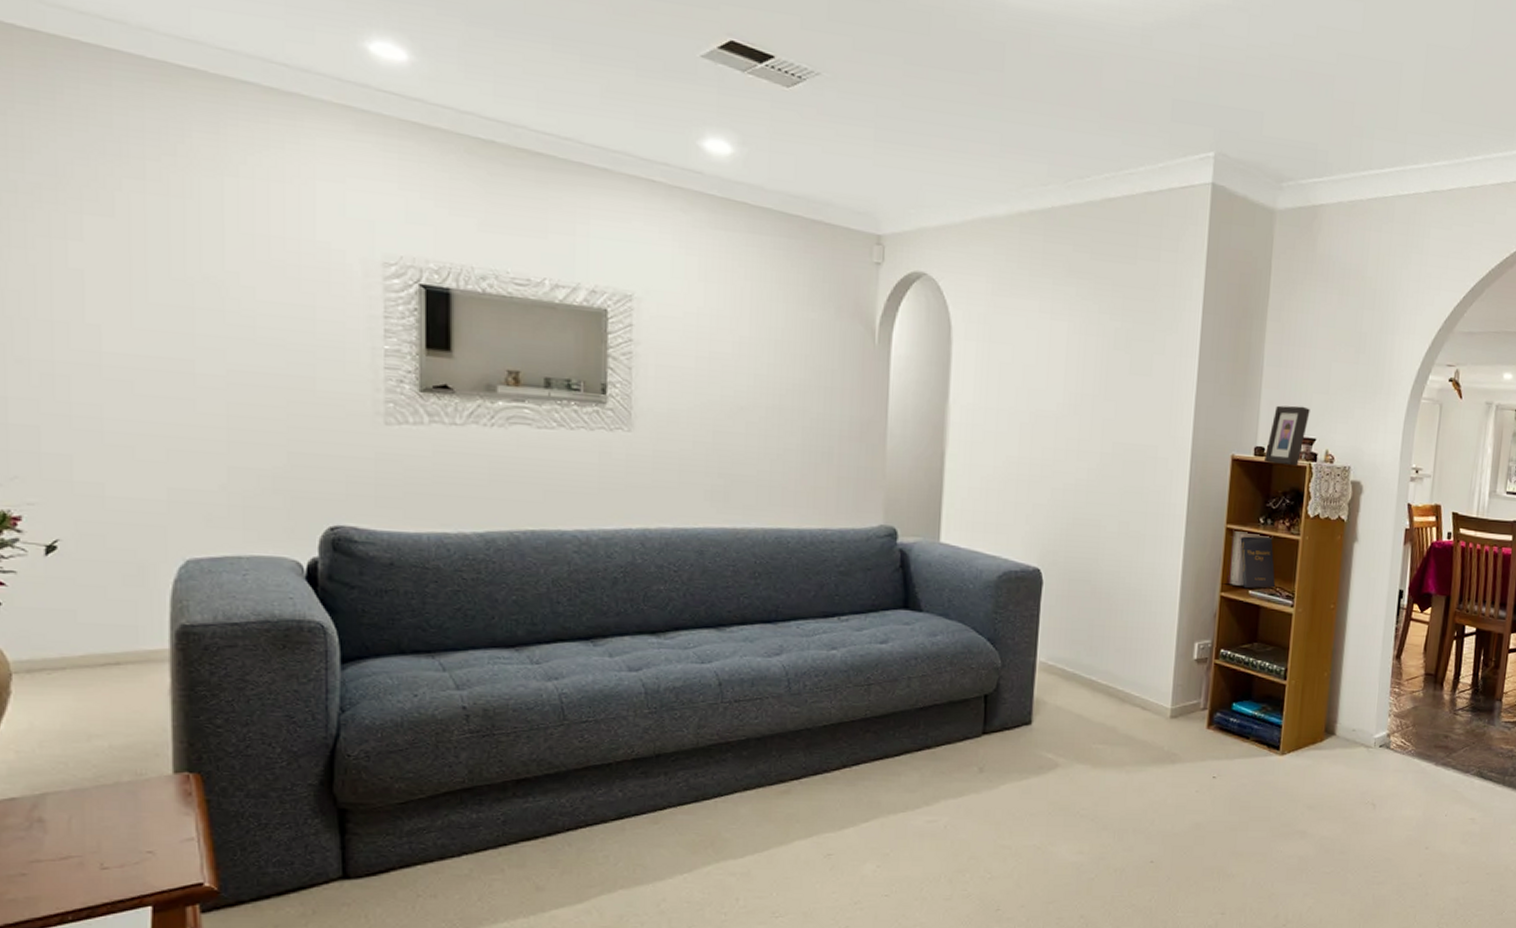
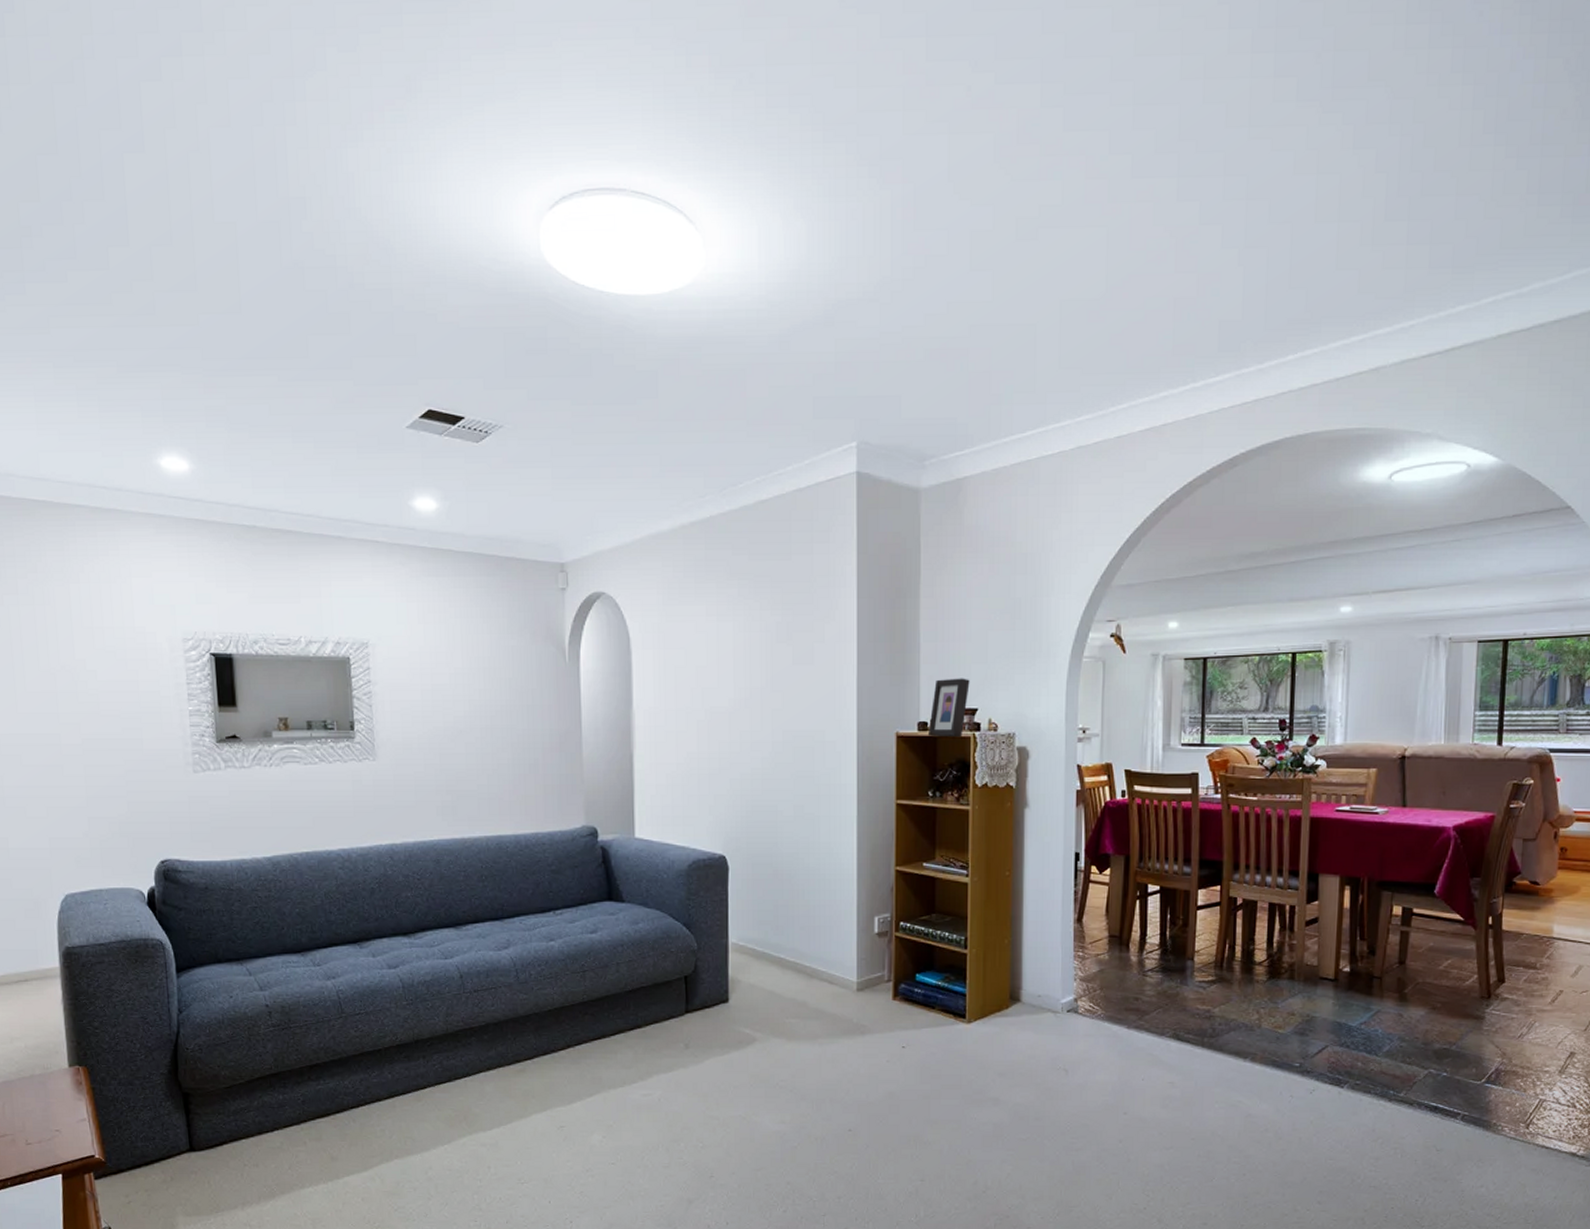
books: present [1226,528,1276,589] -> none [900,803,949,862]

